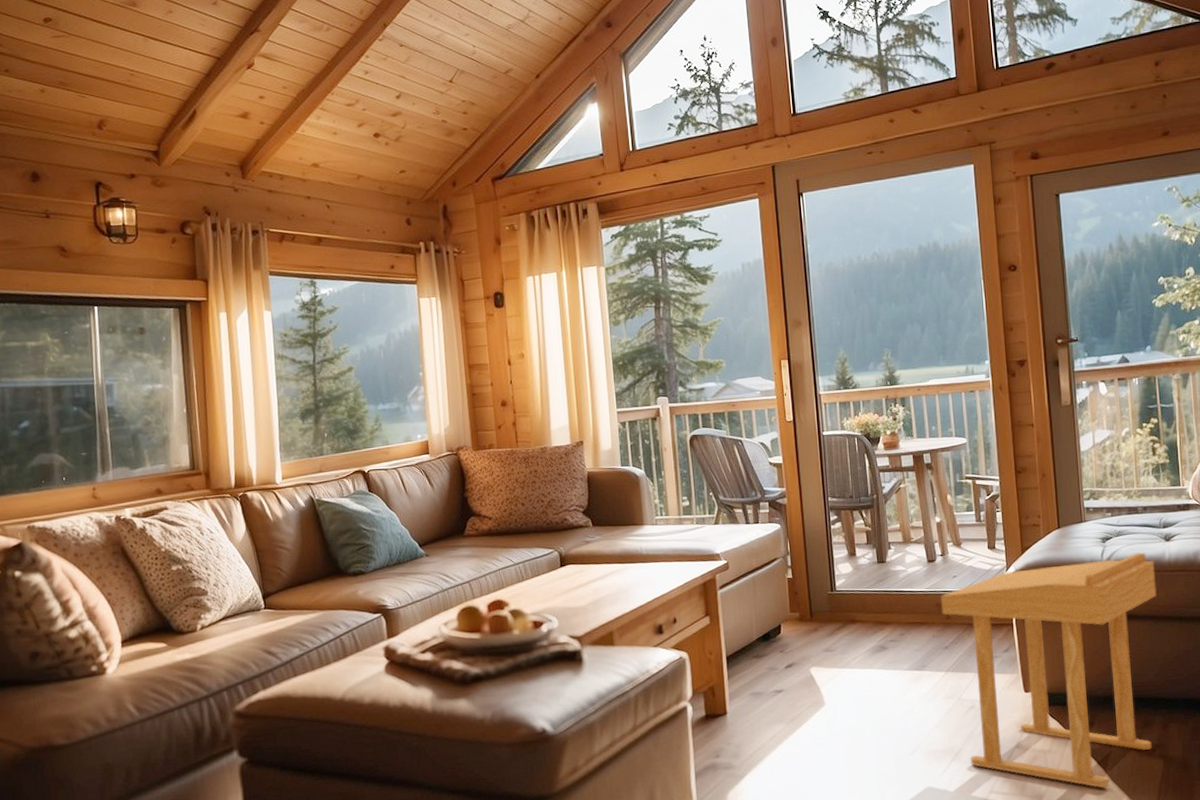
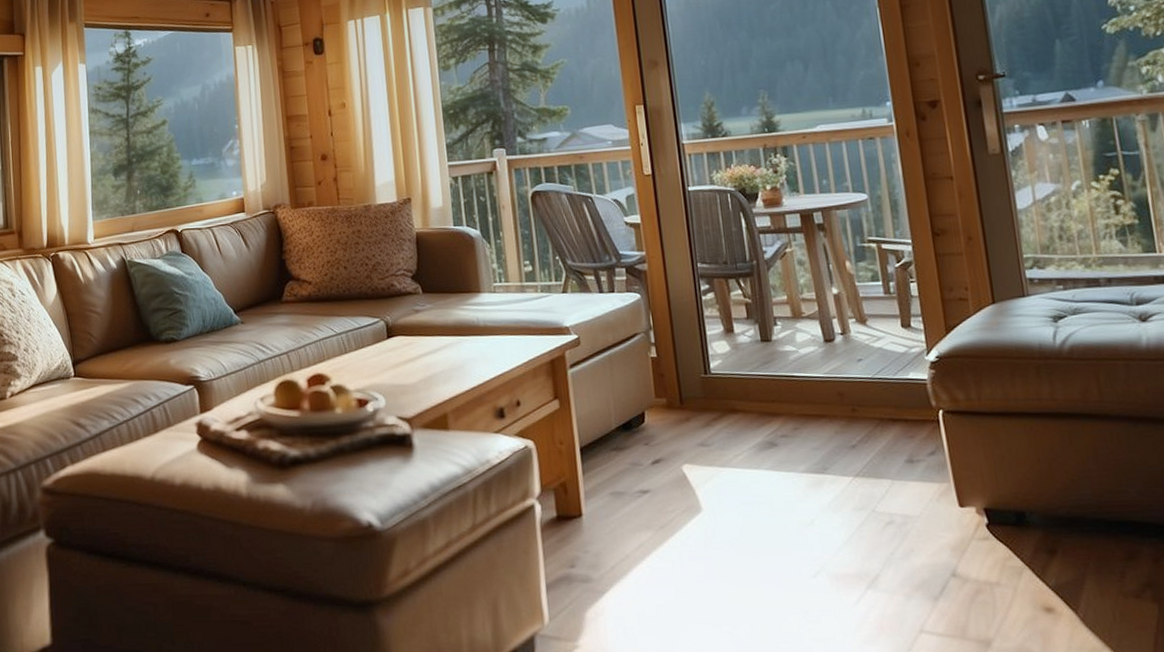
side table: present [941,552,1157,788] -> none [843,335,1140,636]

